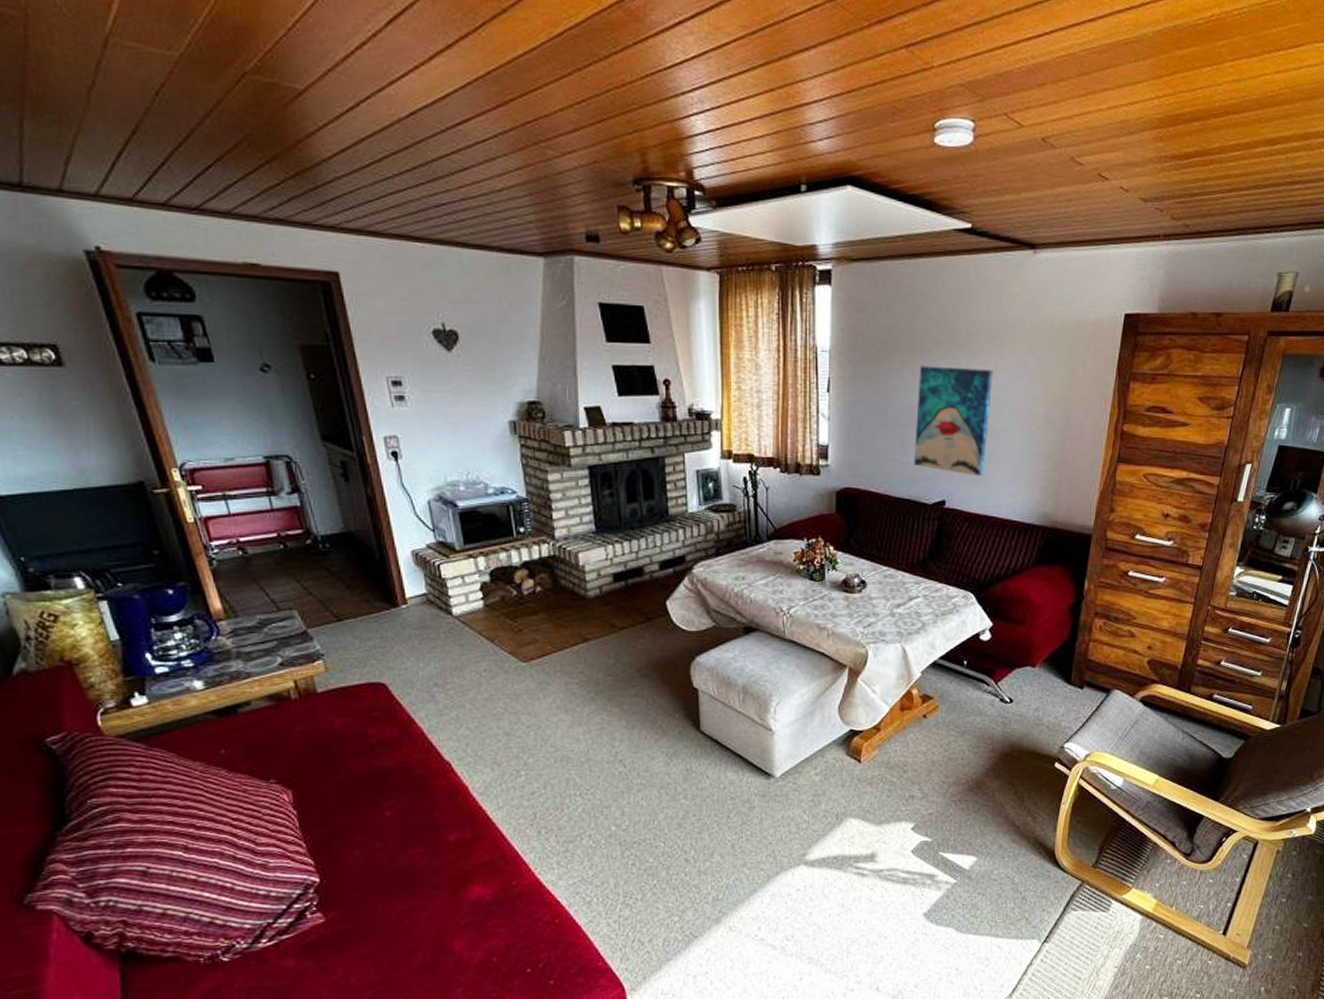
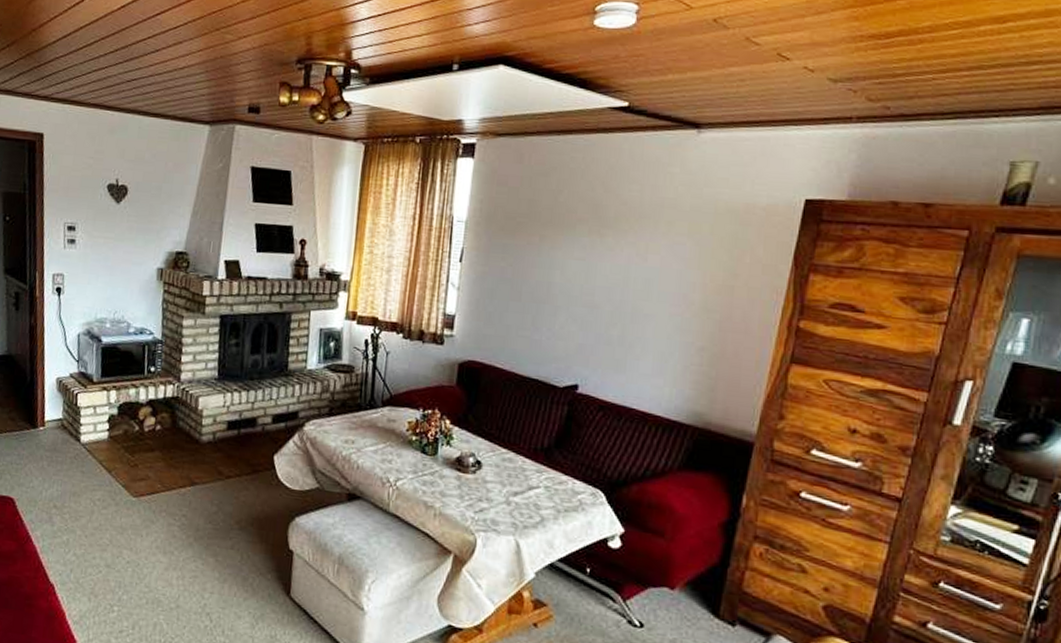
wall art: present [913,366,994,477] -> none [545,242,644,364]

